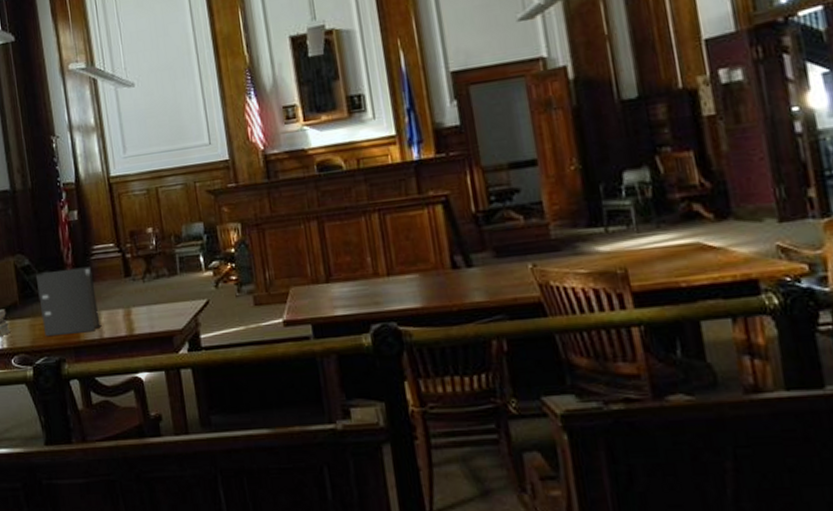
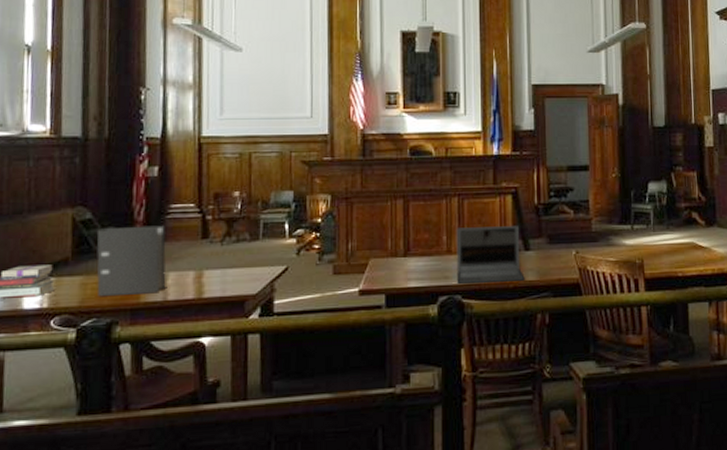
laptop: none [381,239,471,309] -> present [456,226,525,284]

